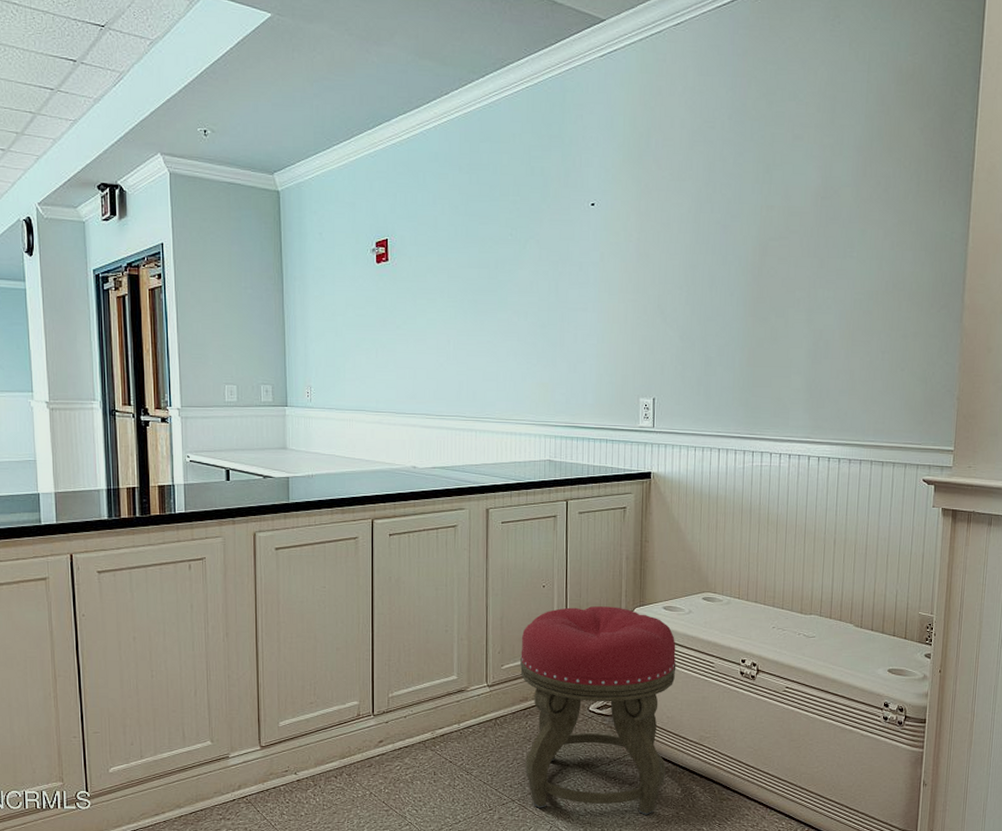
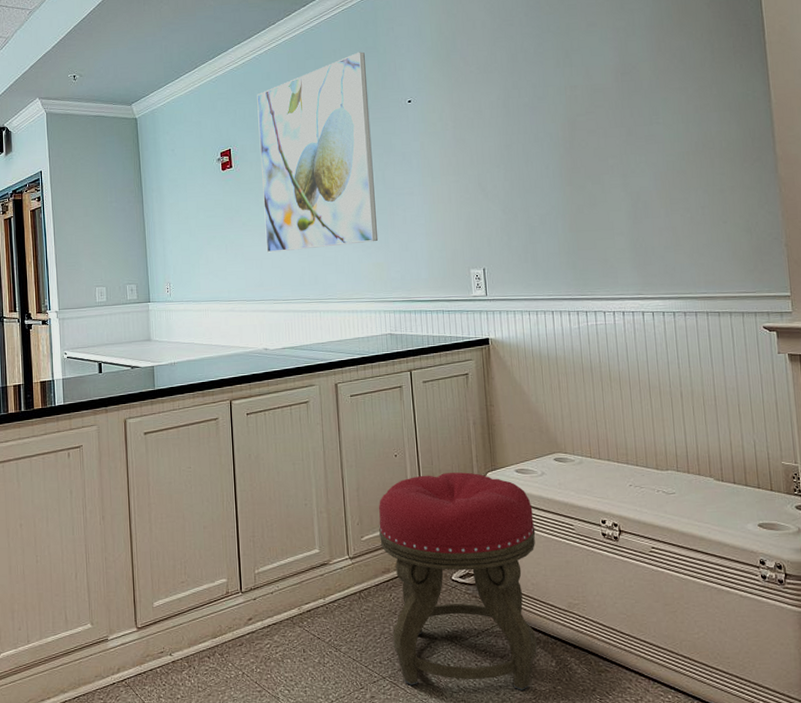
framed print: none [421,139,548,362] -> present [257,52,379,253]

